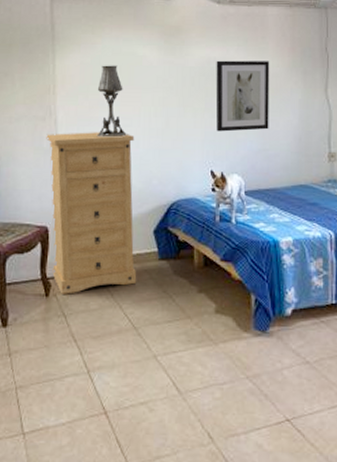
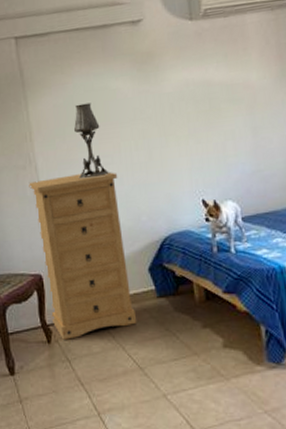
wall art: present [215,60,270,132] -> none [195,74,262,158]

